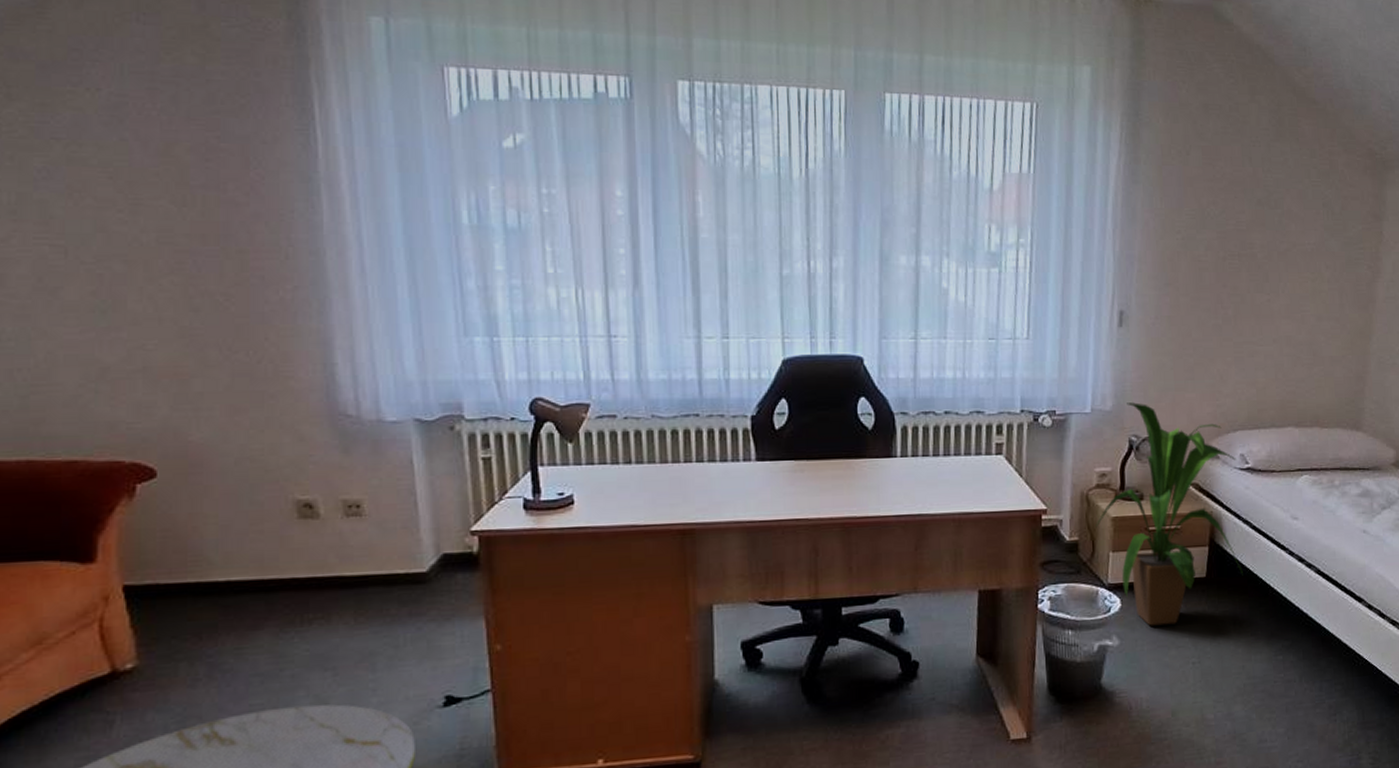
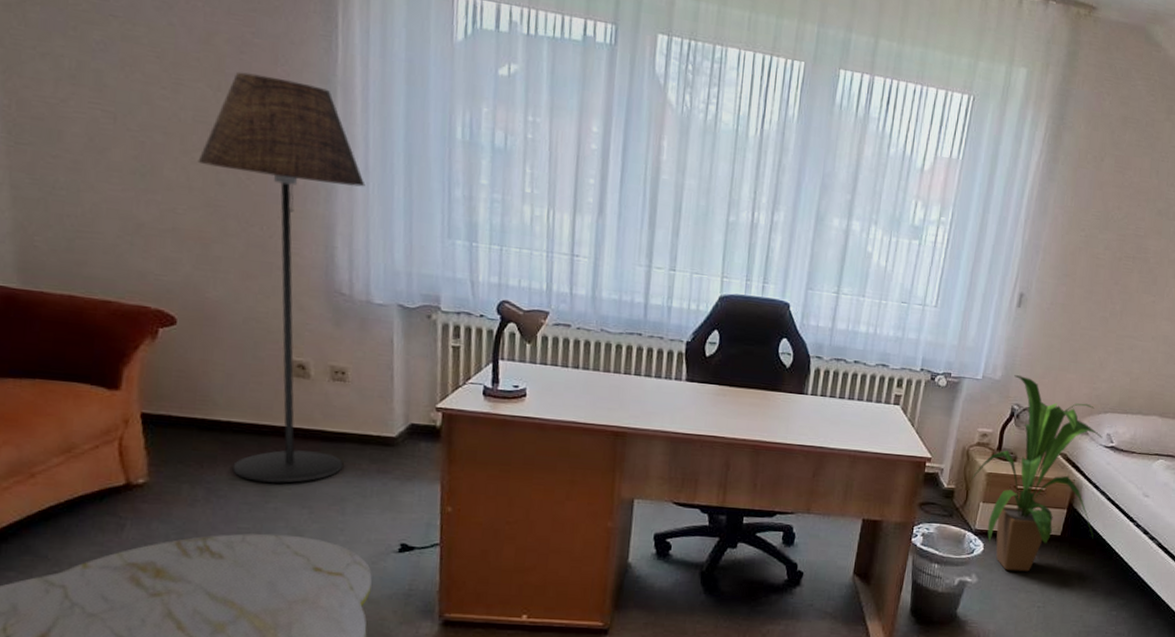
floor lamp: none [166,182,369,647] -> present [197,71,366,483]

